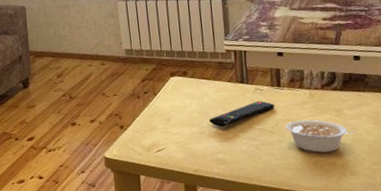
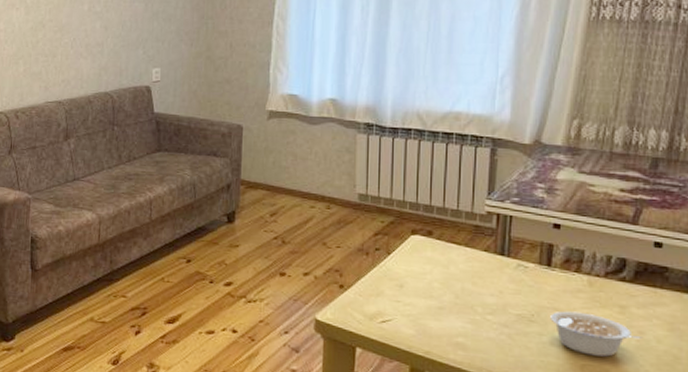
remote control: present [209,100,275,127] -> none [453,279,541,305]

